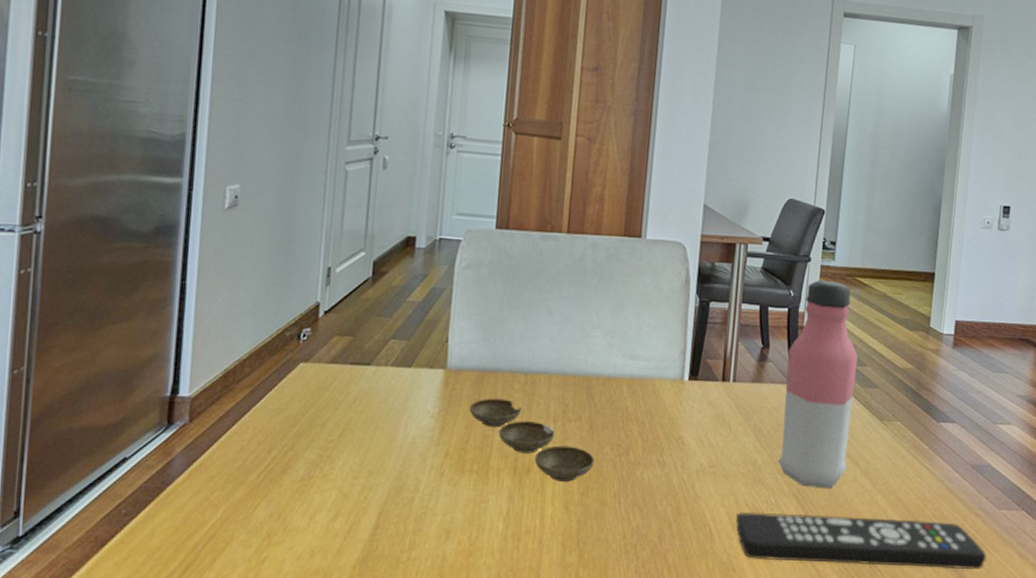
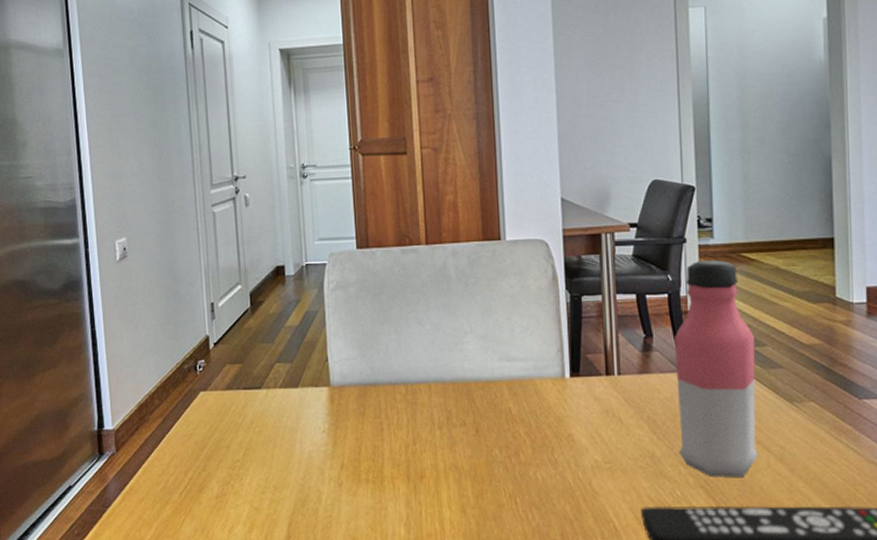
bowl: present [469,398,595,482] -> none [356,410,485,486]

